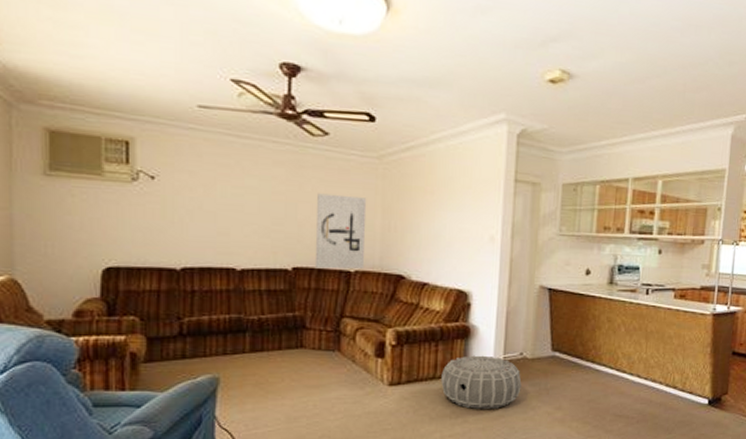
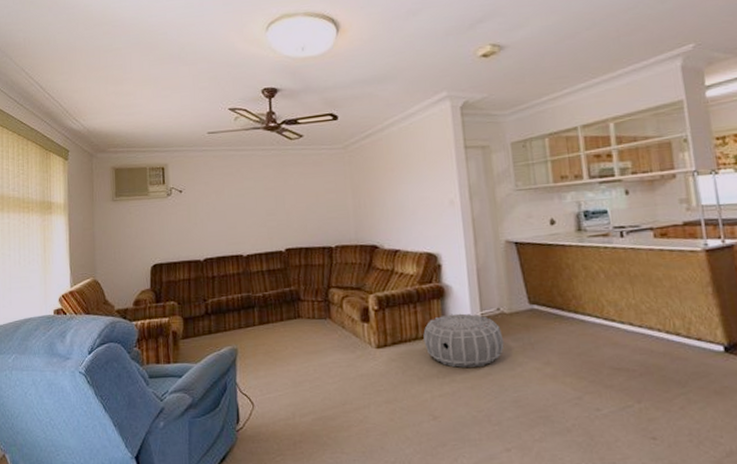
wall art: present [314,193,367,269] -> none [299,183,343,248]

